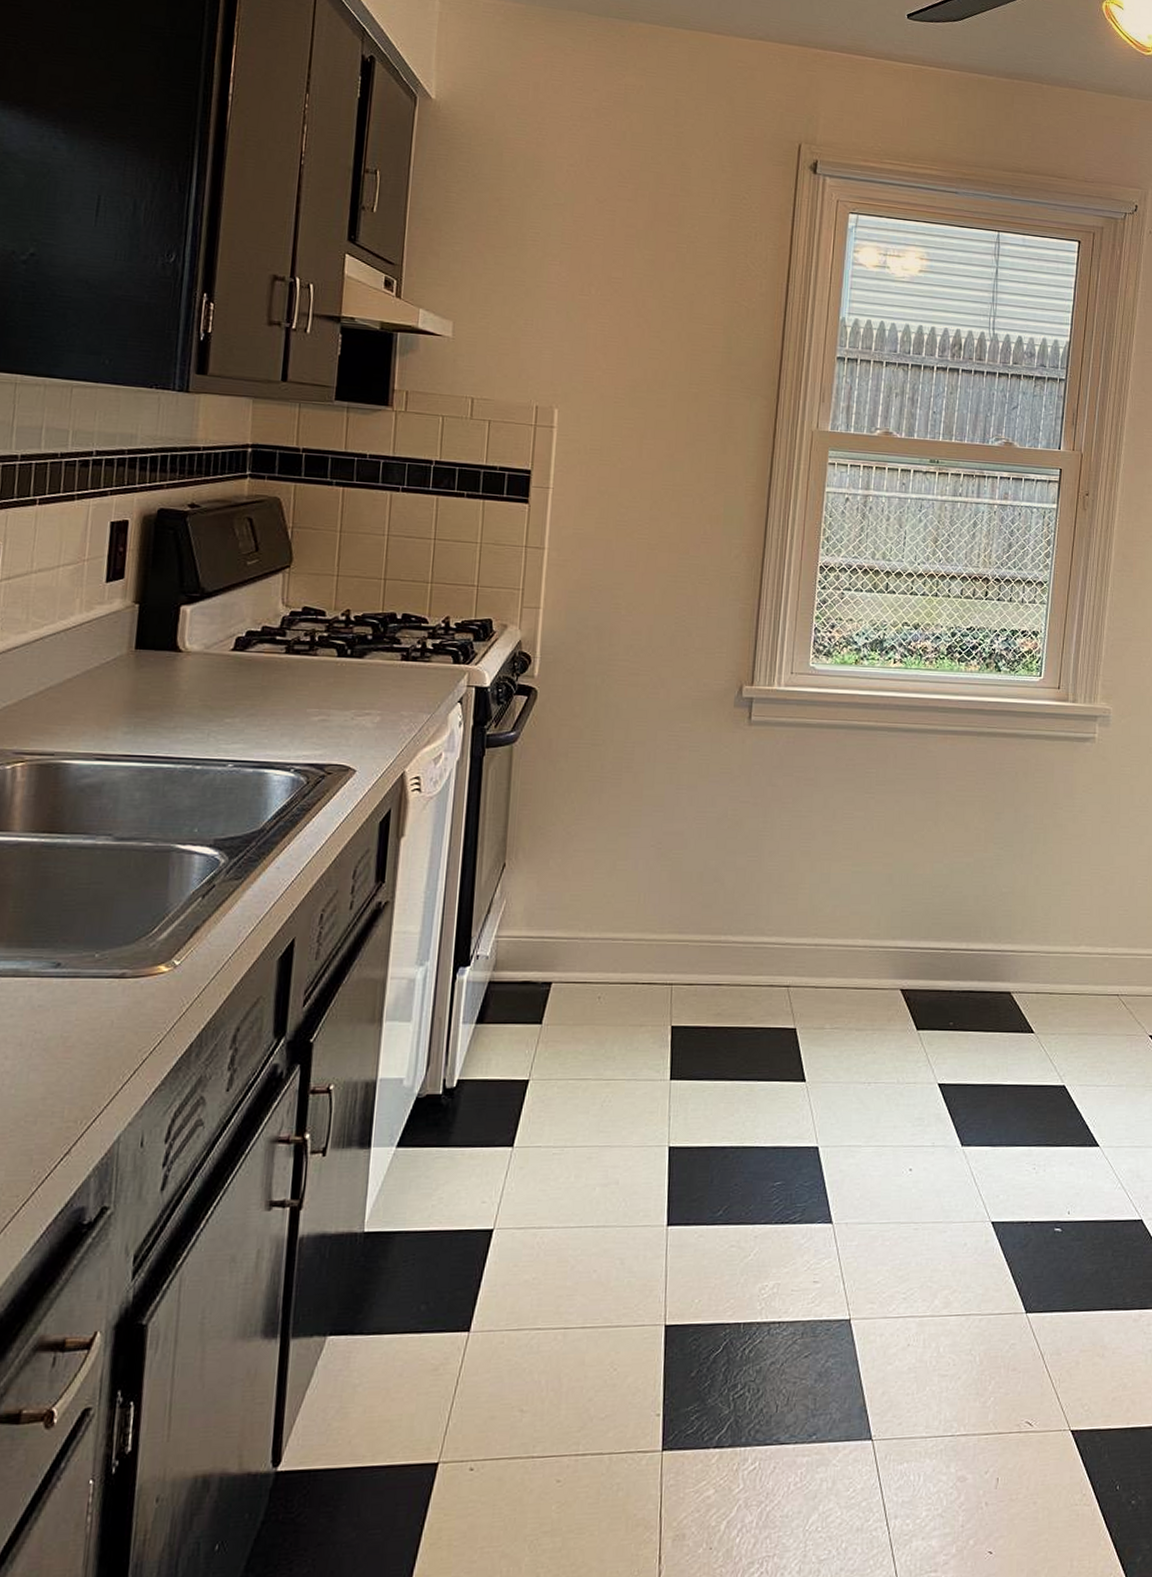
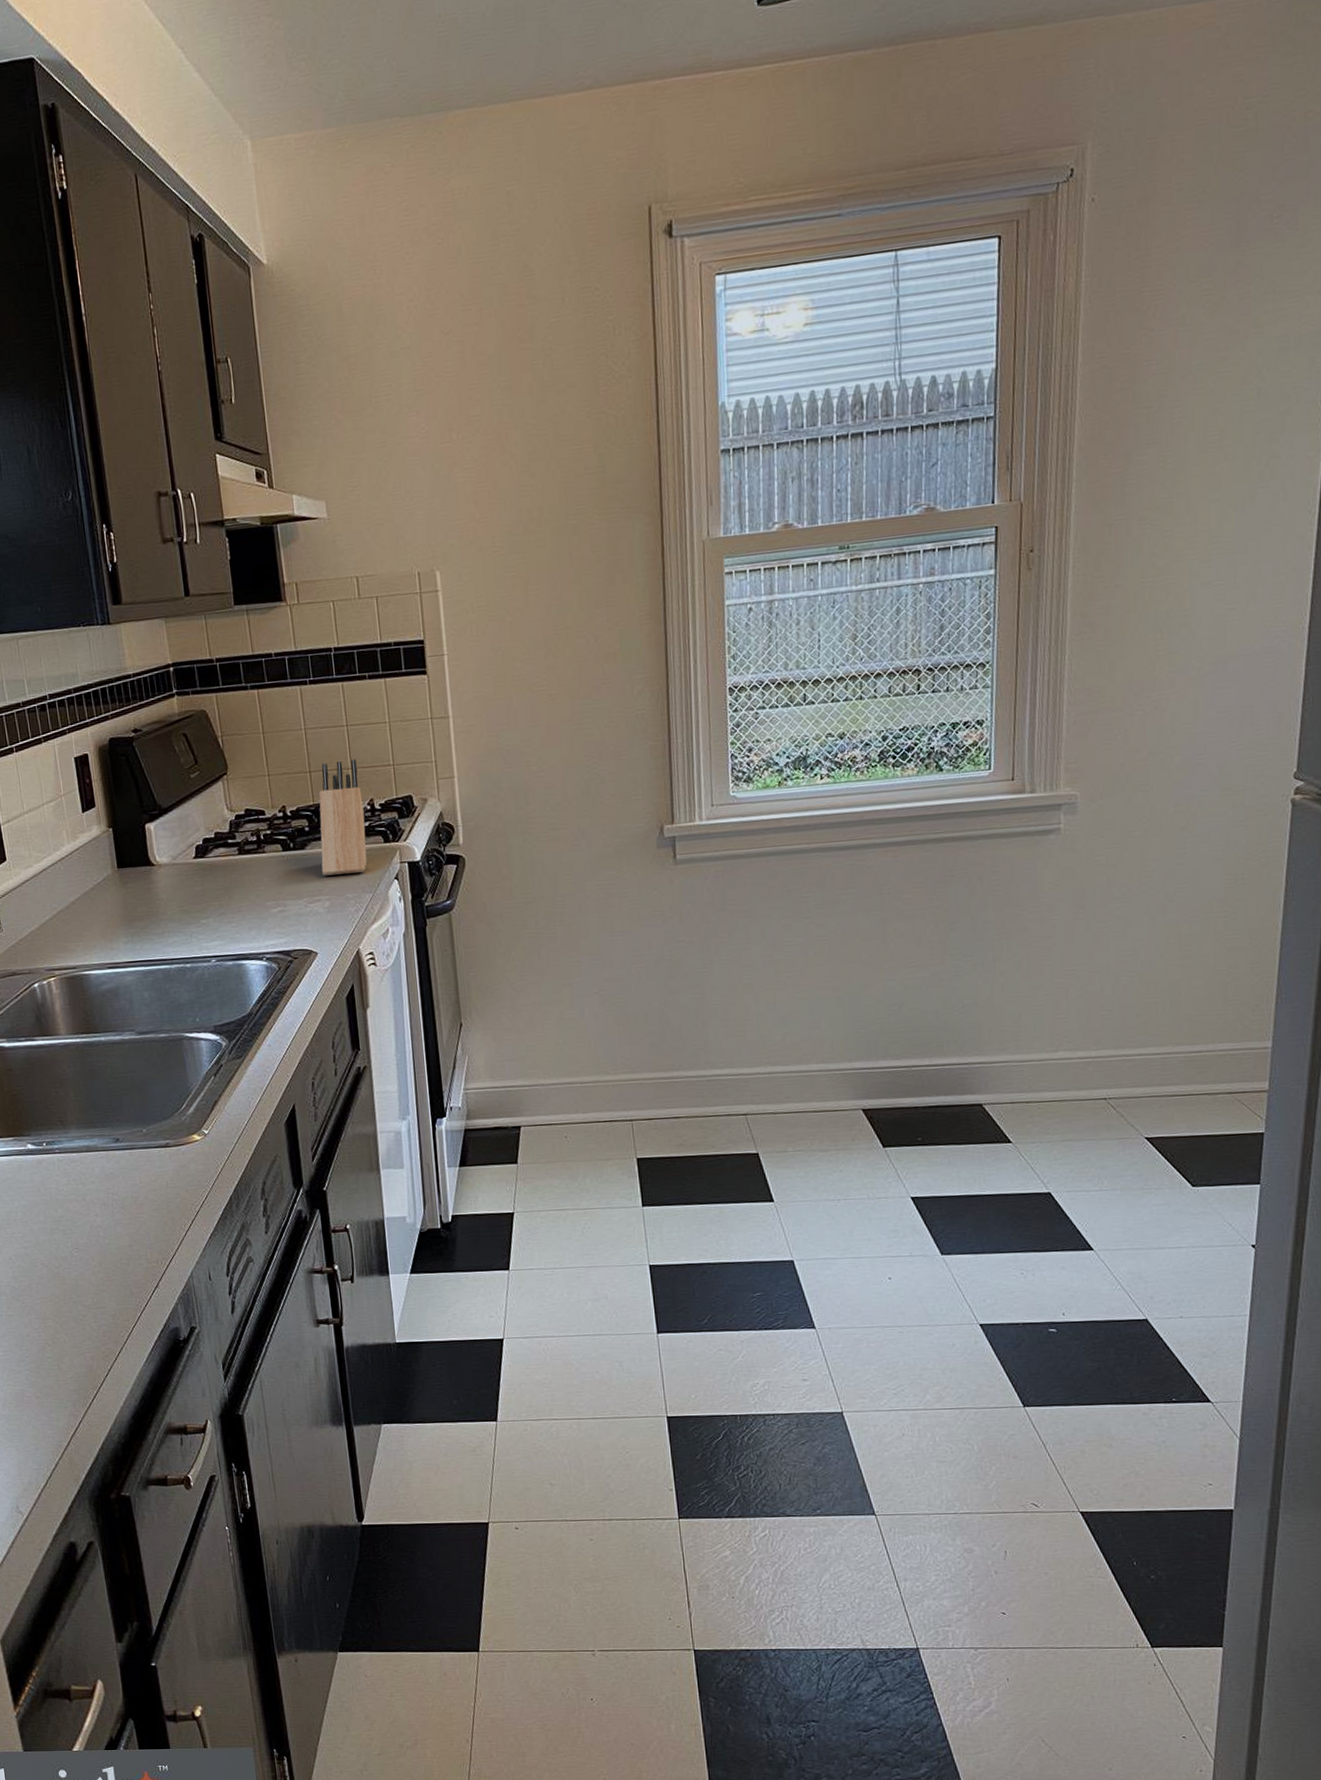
knife block: none [378,573,438,691] -> present [319,758,367,876]

